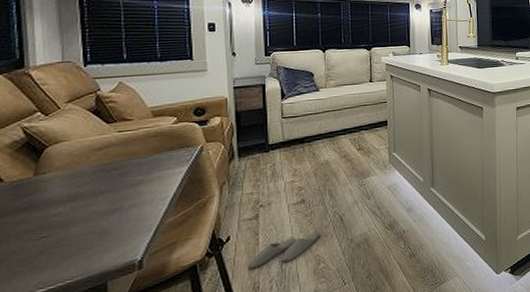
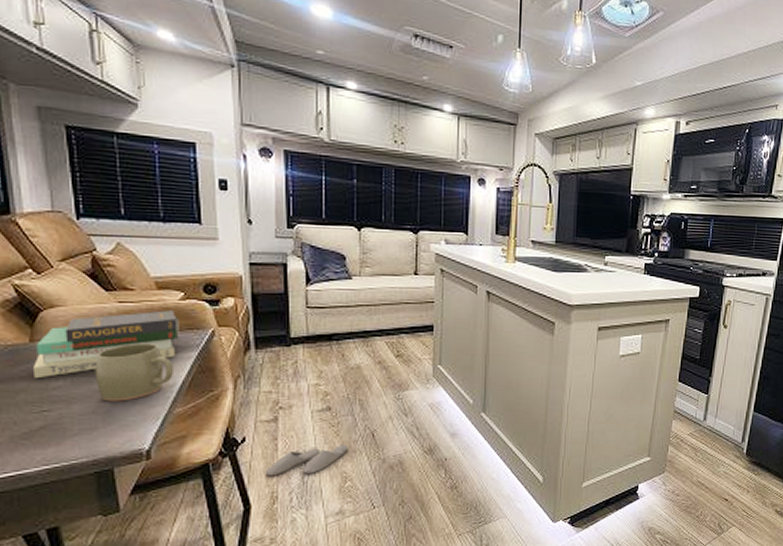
books: none [34,133,172,209] -> present [32,310,180,379]
mug: none [93,163,166,221] -> present [94,342,173,402]

